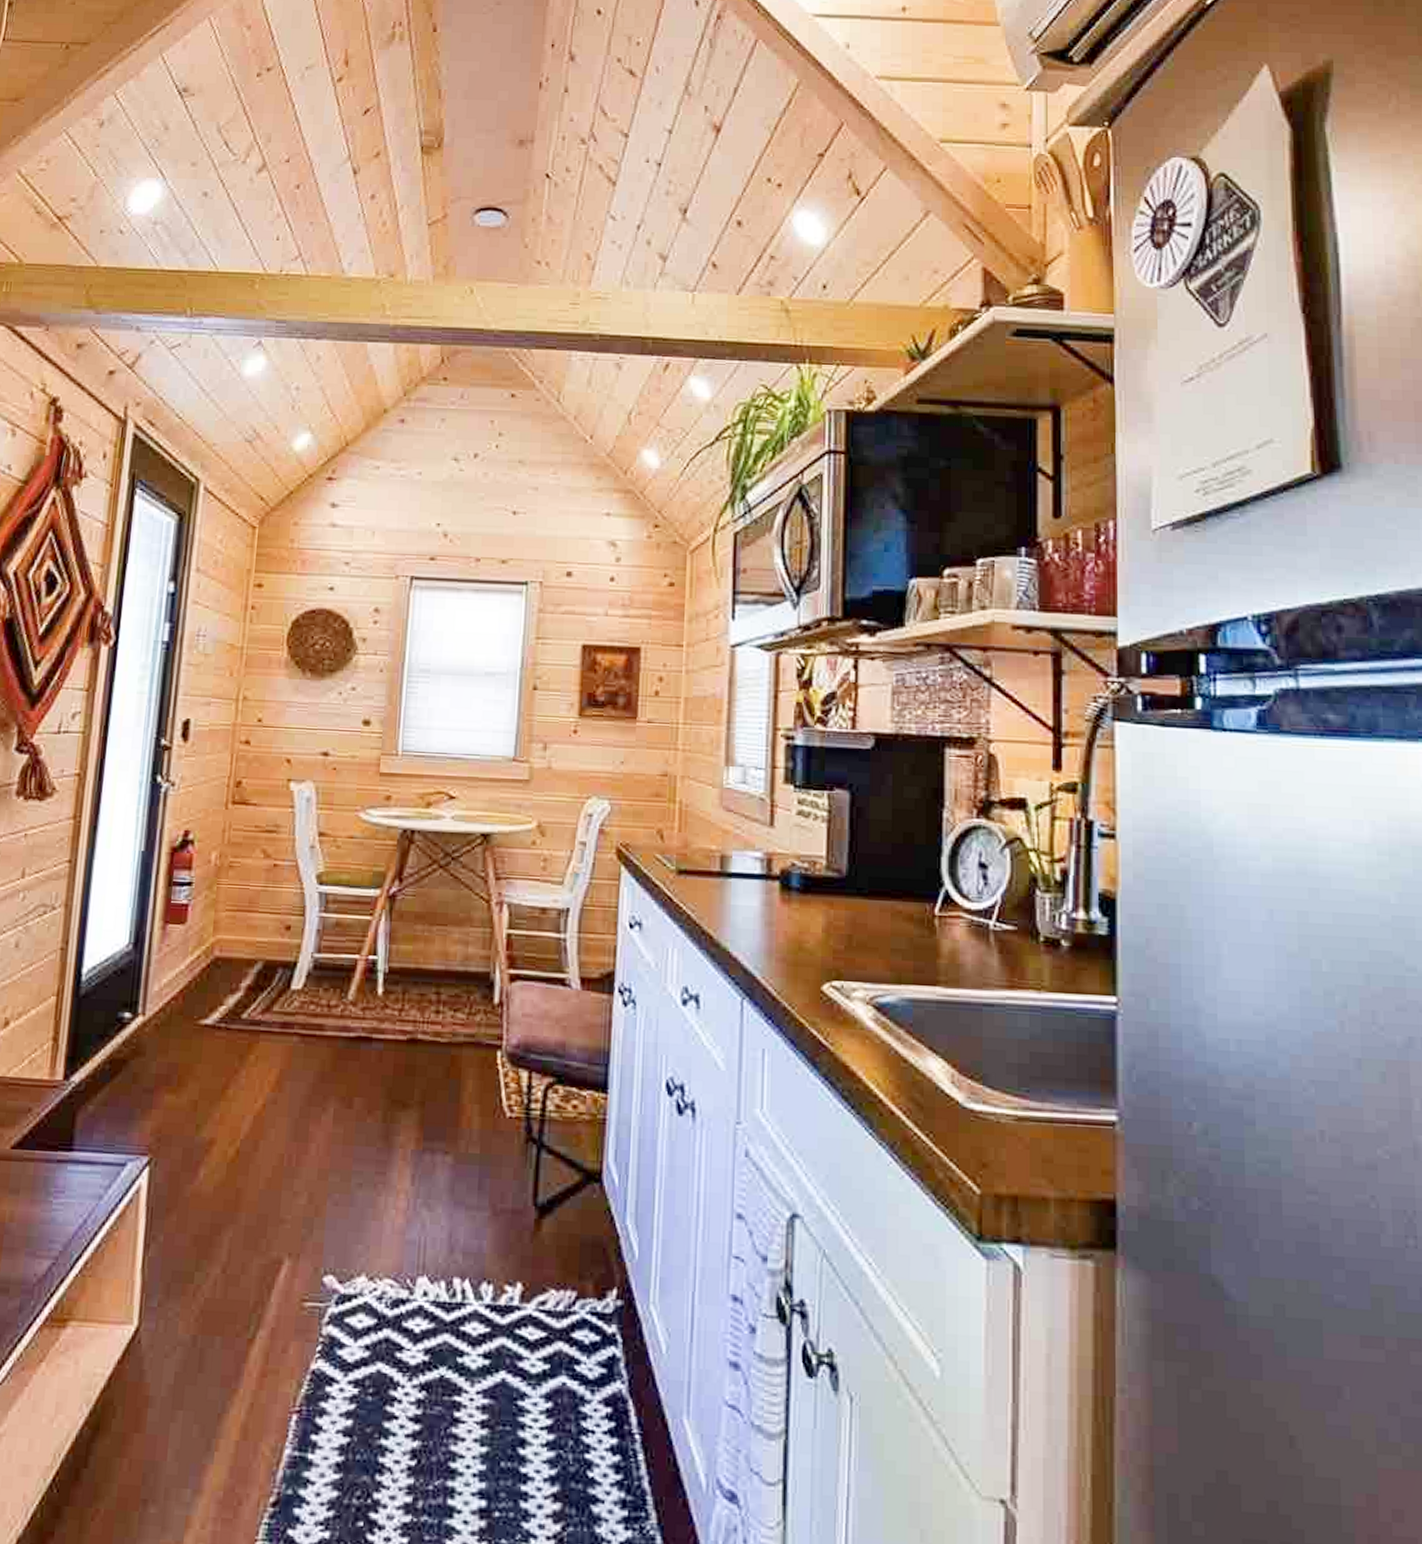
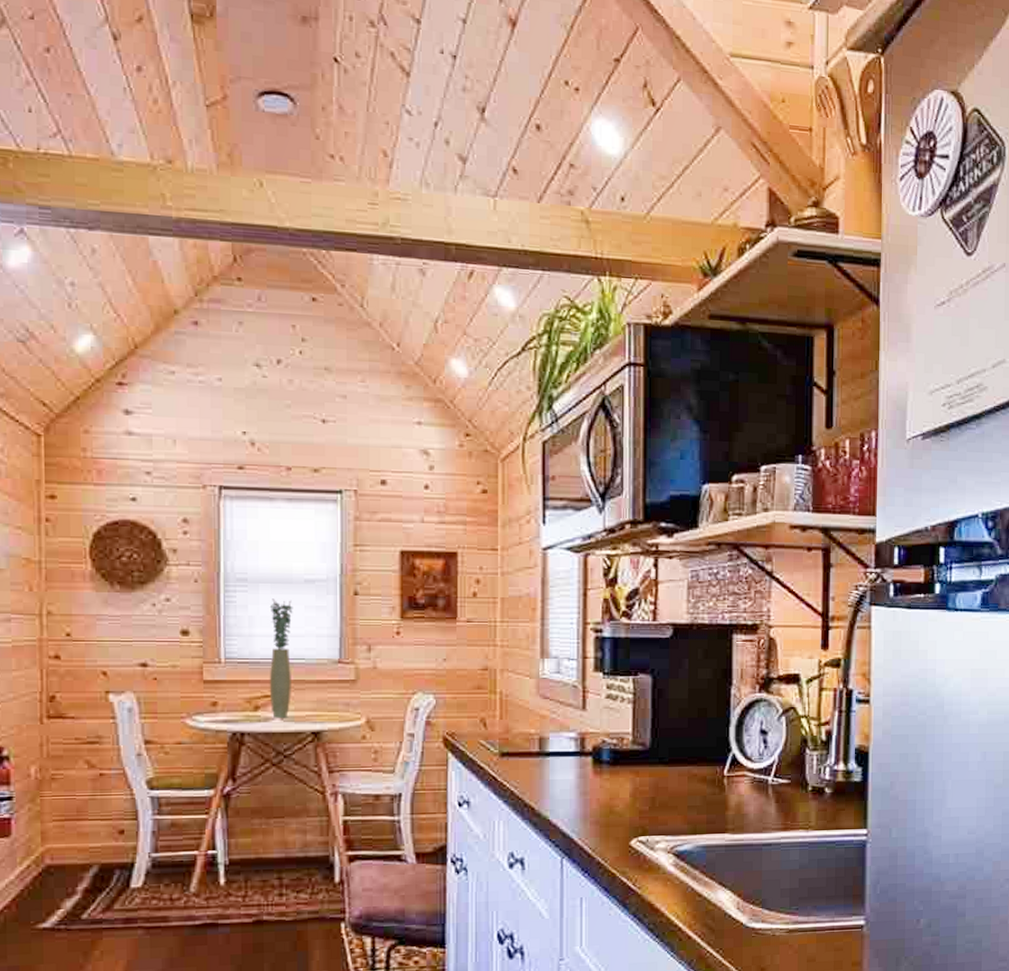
vase: none [442,691,472,817] -> present [269,598,293,718]

